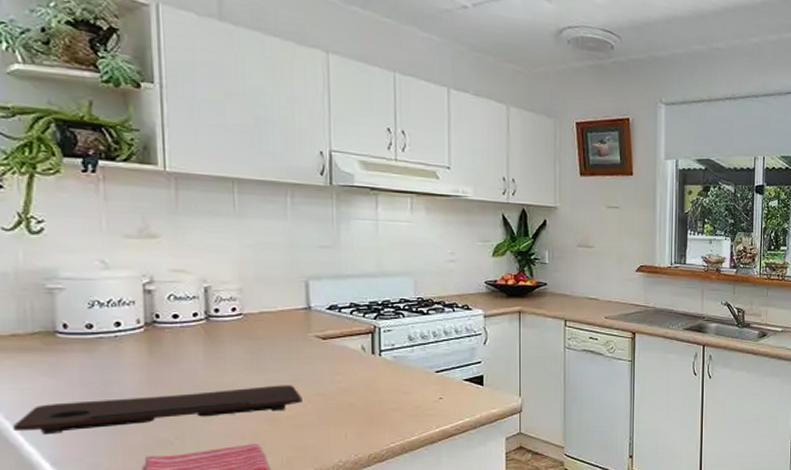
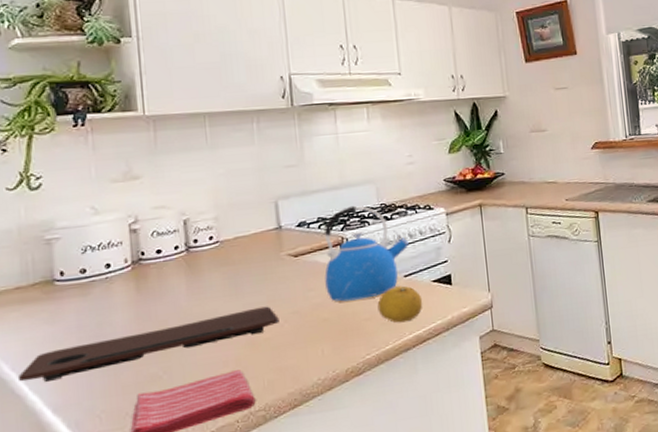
kettle: none [353,295,443,389] -> present [324,205,409,302]
fruit: none [406,381,453,416] -> present [377,286,423,323]

